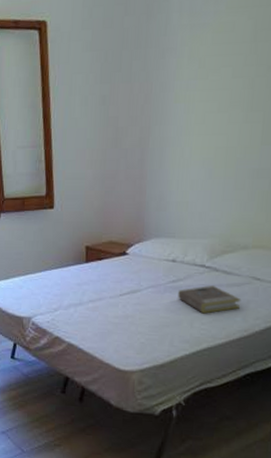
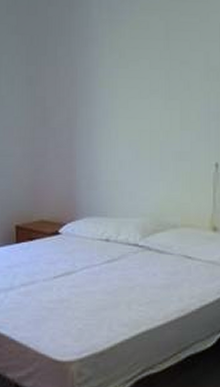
book: present [178,286,241,314] -> none [114,265,176,295]

